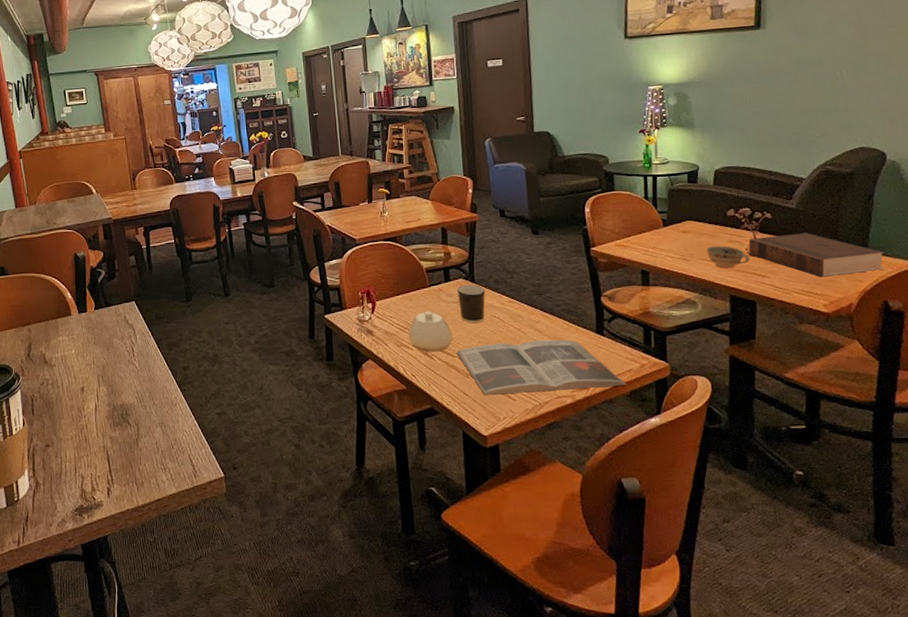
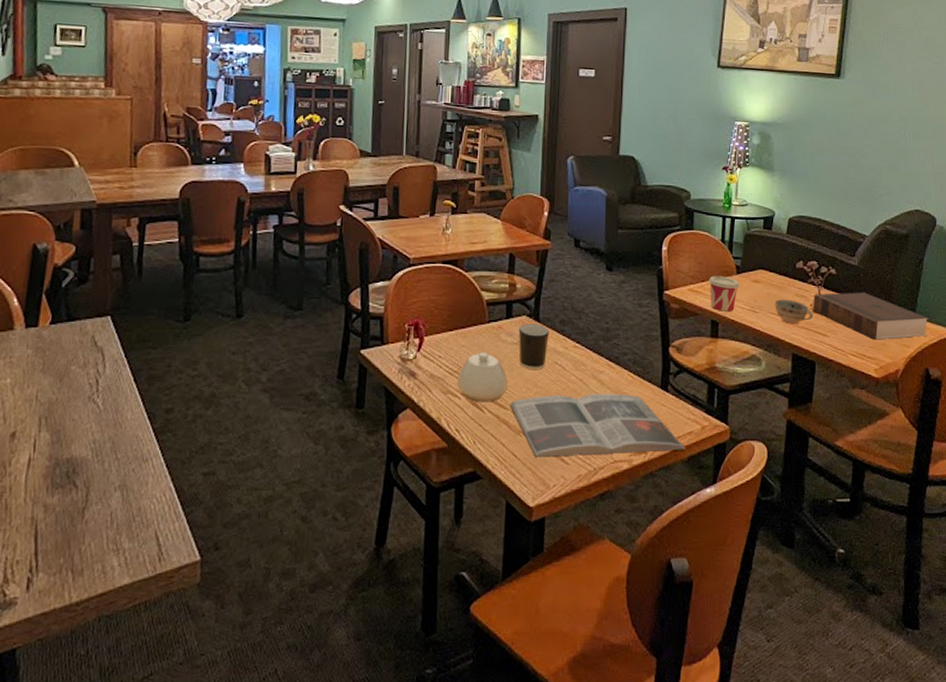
cup: none [634,230,668,262] -> present [708,276,740,312]

